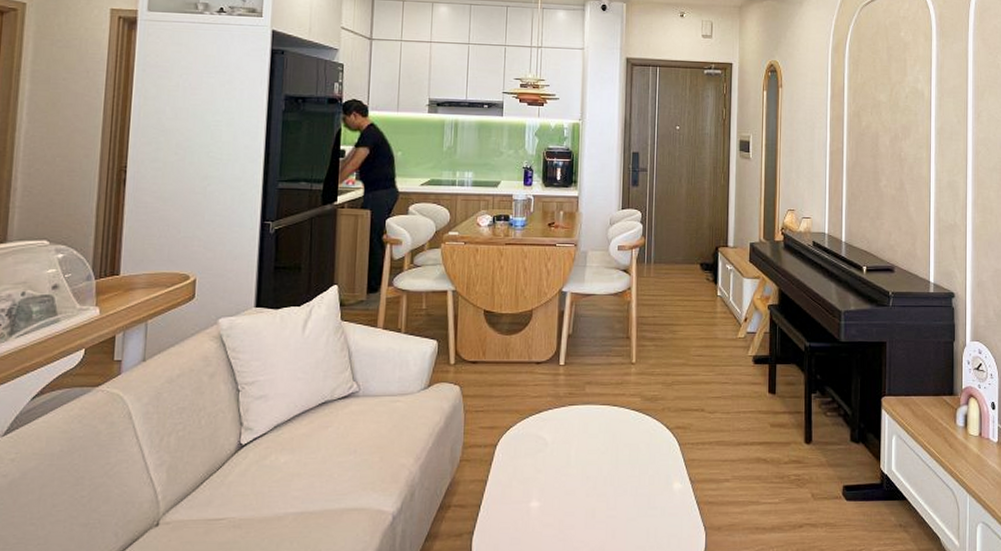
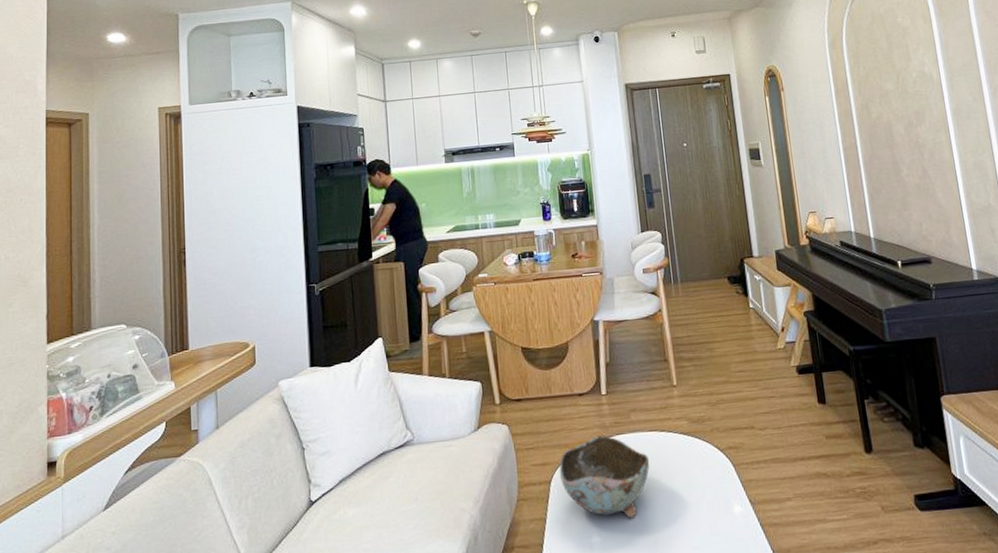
bowl: none [506,404,597,487] -> present [559,435,649,519]

